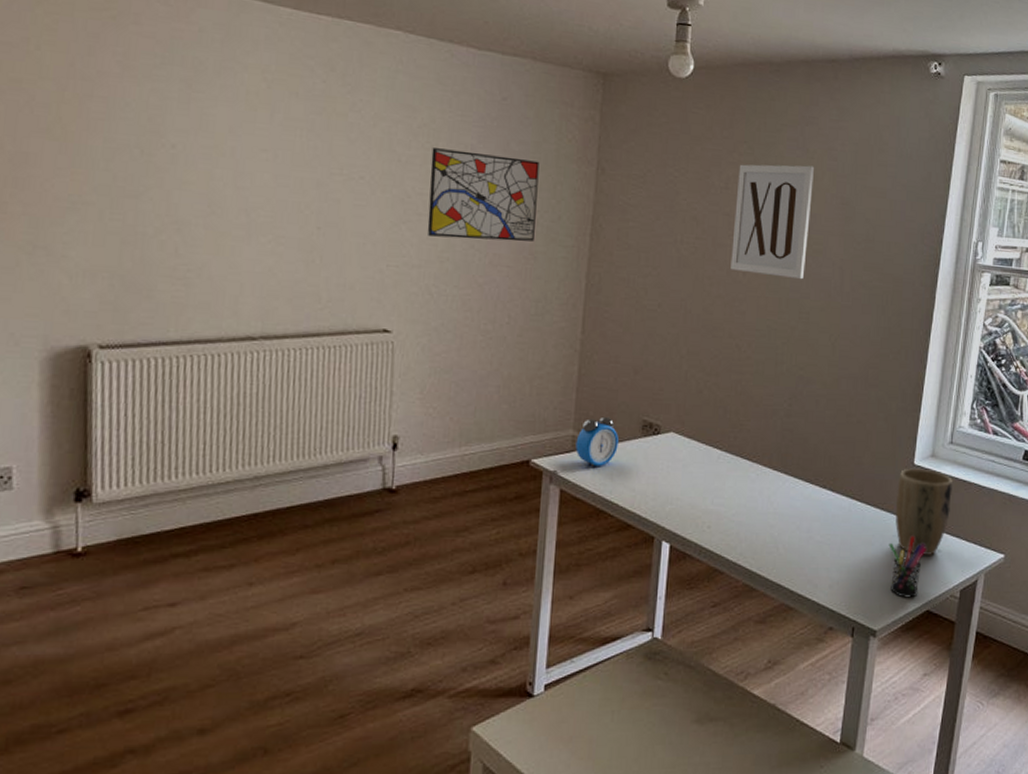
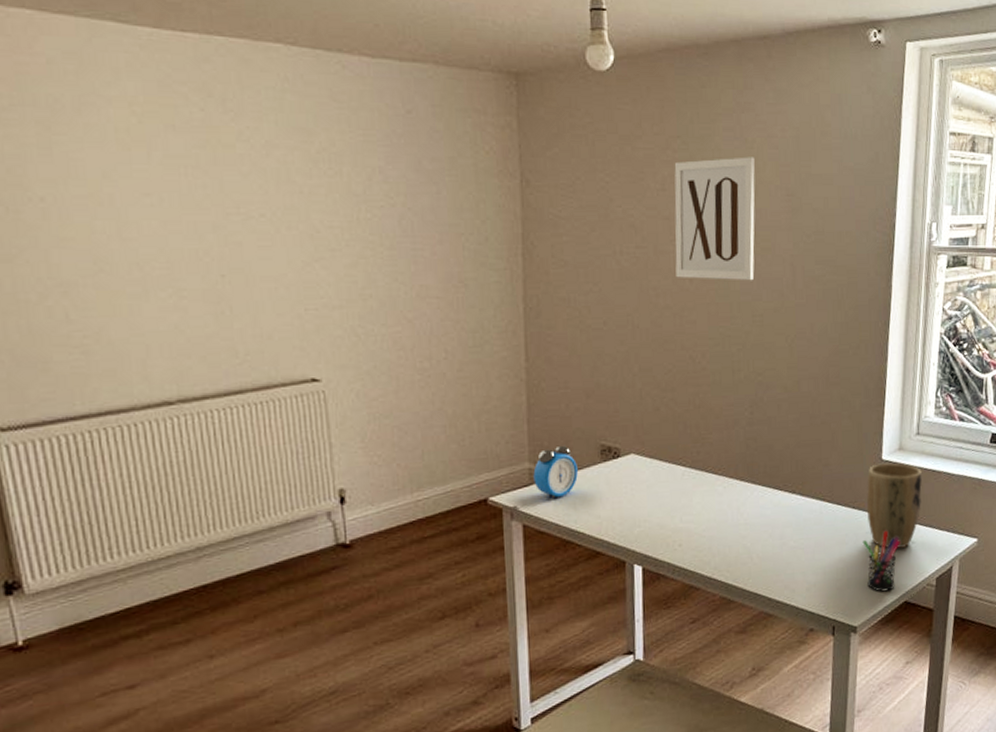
wall art: present [427,148,540,242] -> none [336,174,462,273]

